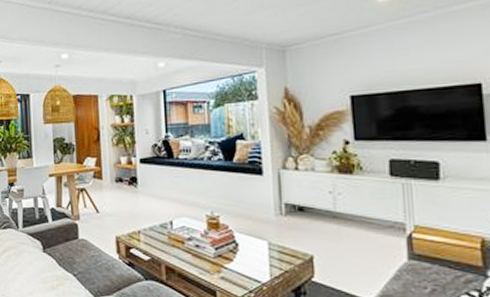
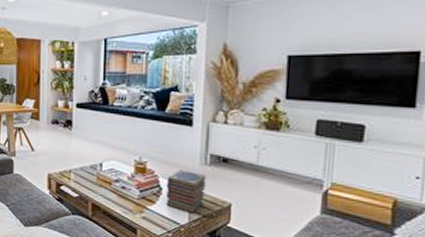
book stack: none [242,222,285,270] -> present [166,169,207,215]

